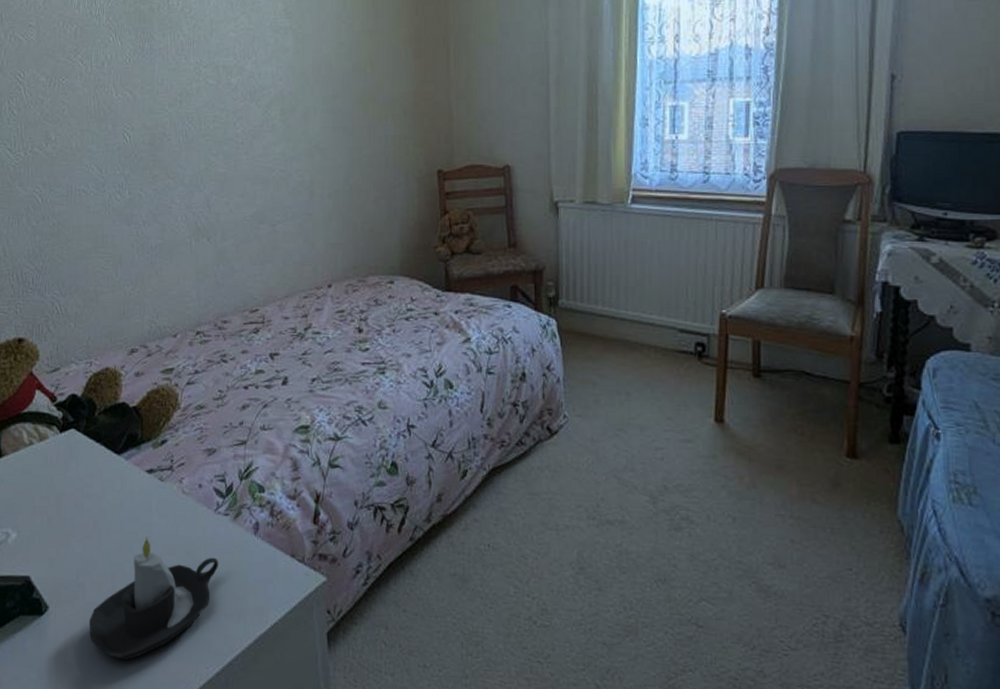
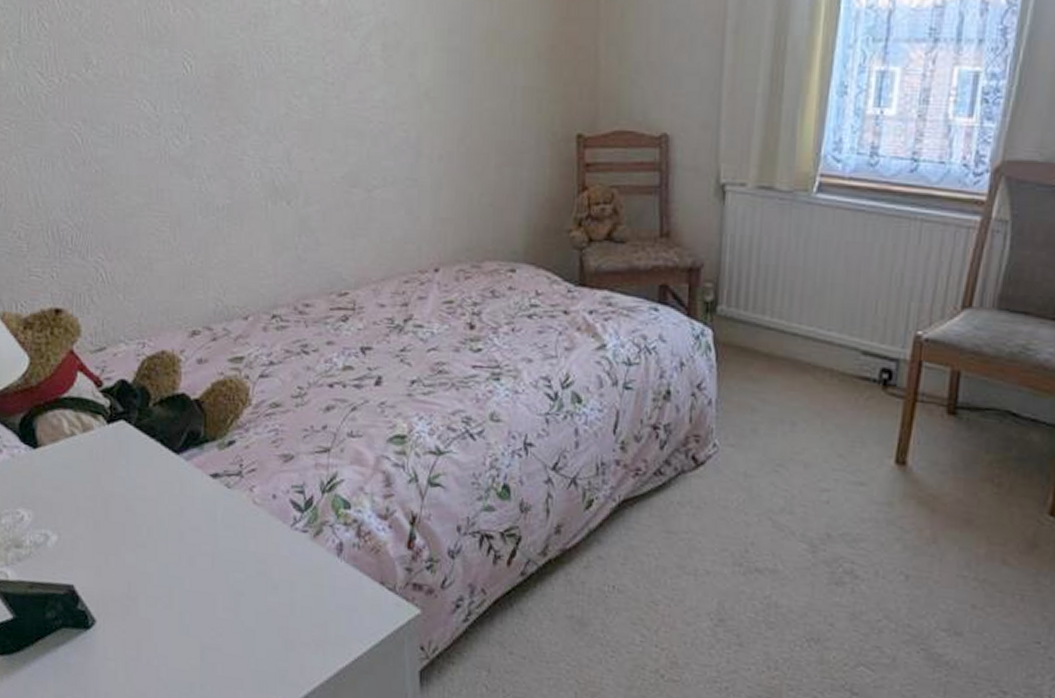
candle: present [89,537,219,661] -> none [143,550,295,686]

